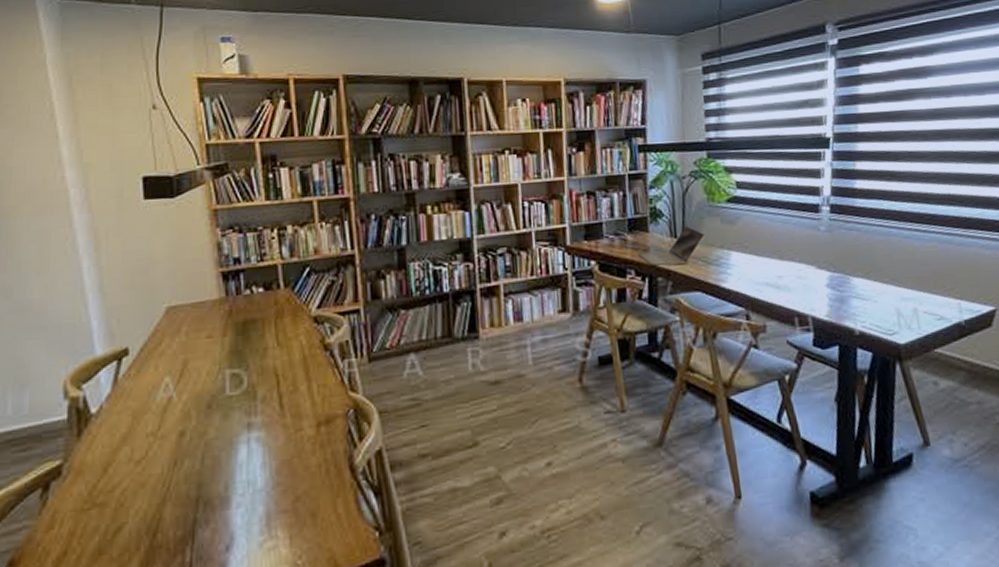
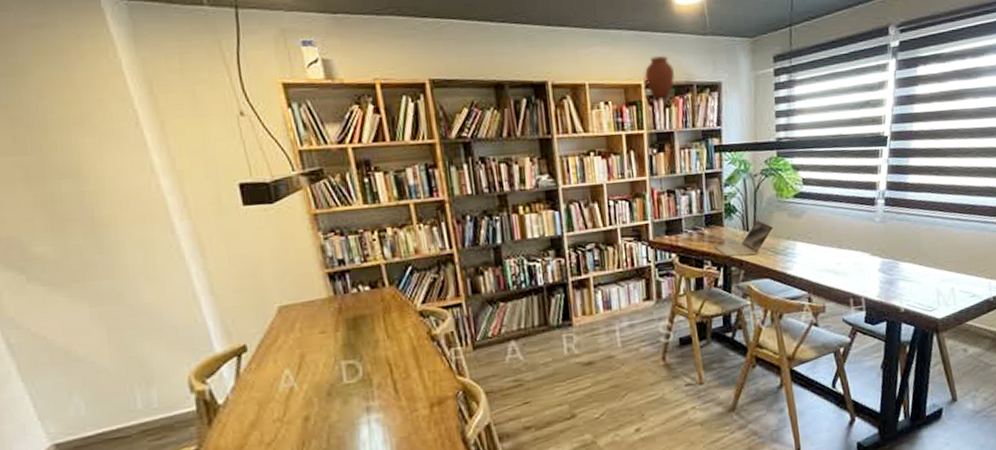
vase: none [565,53,596,99] -> present [645,56,674,101]

